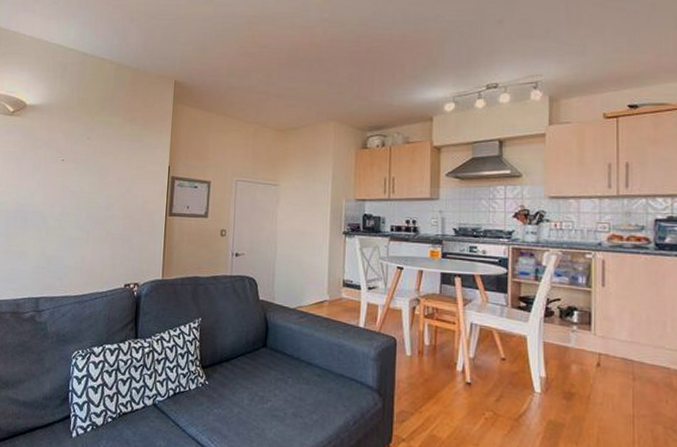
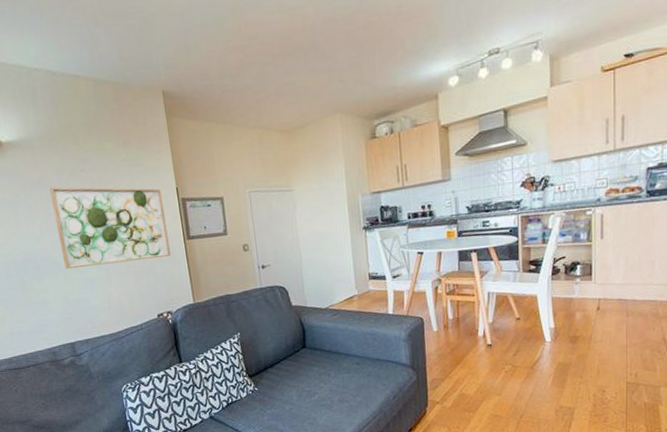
wall art: none [49,149,154,229] -> present [49,187,171,270]

